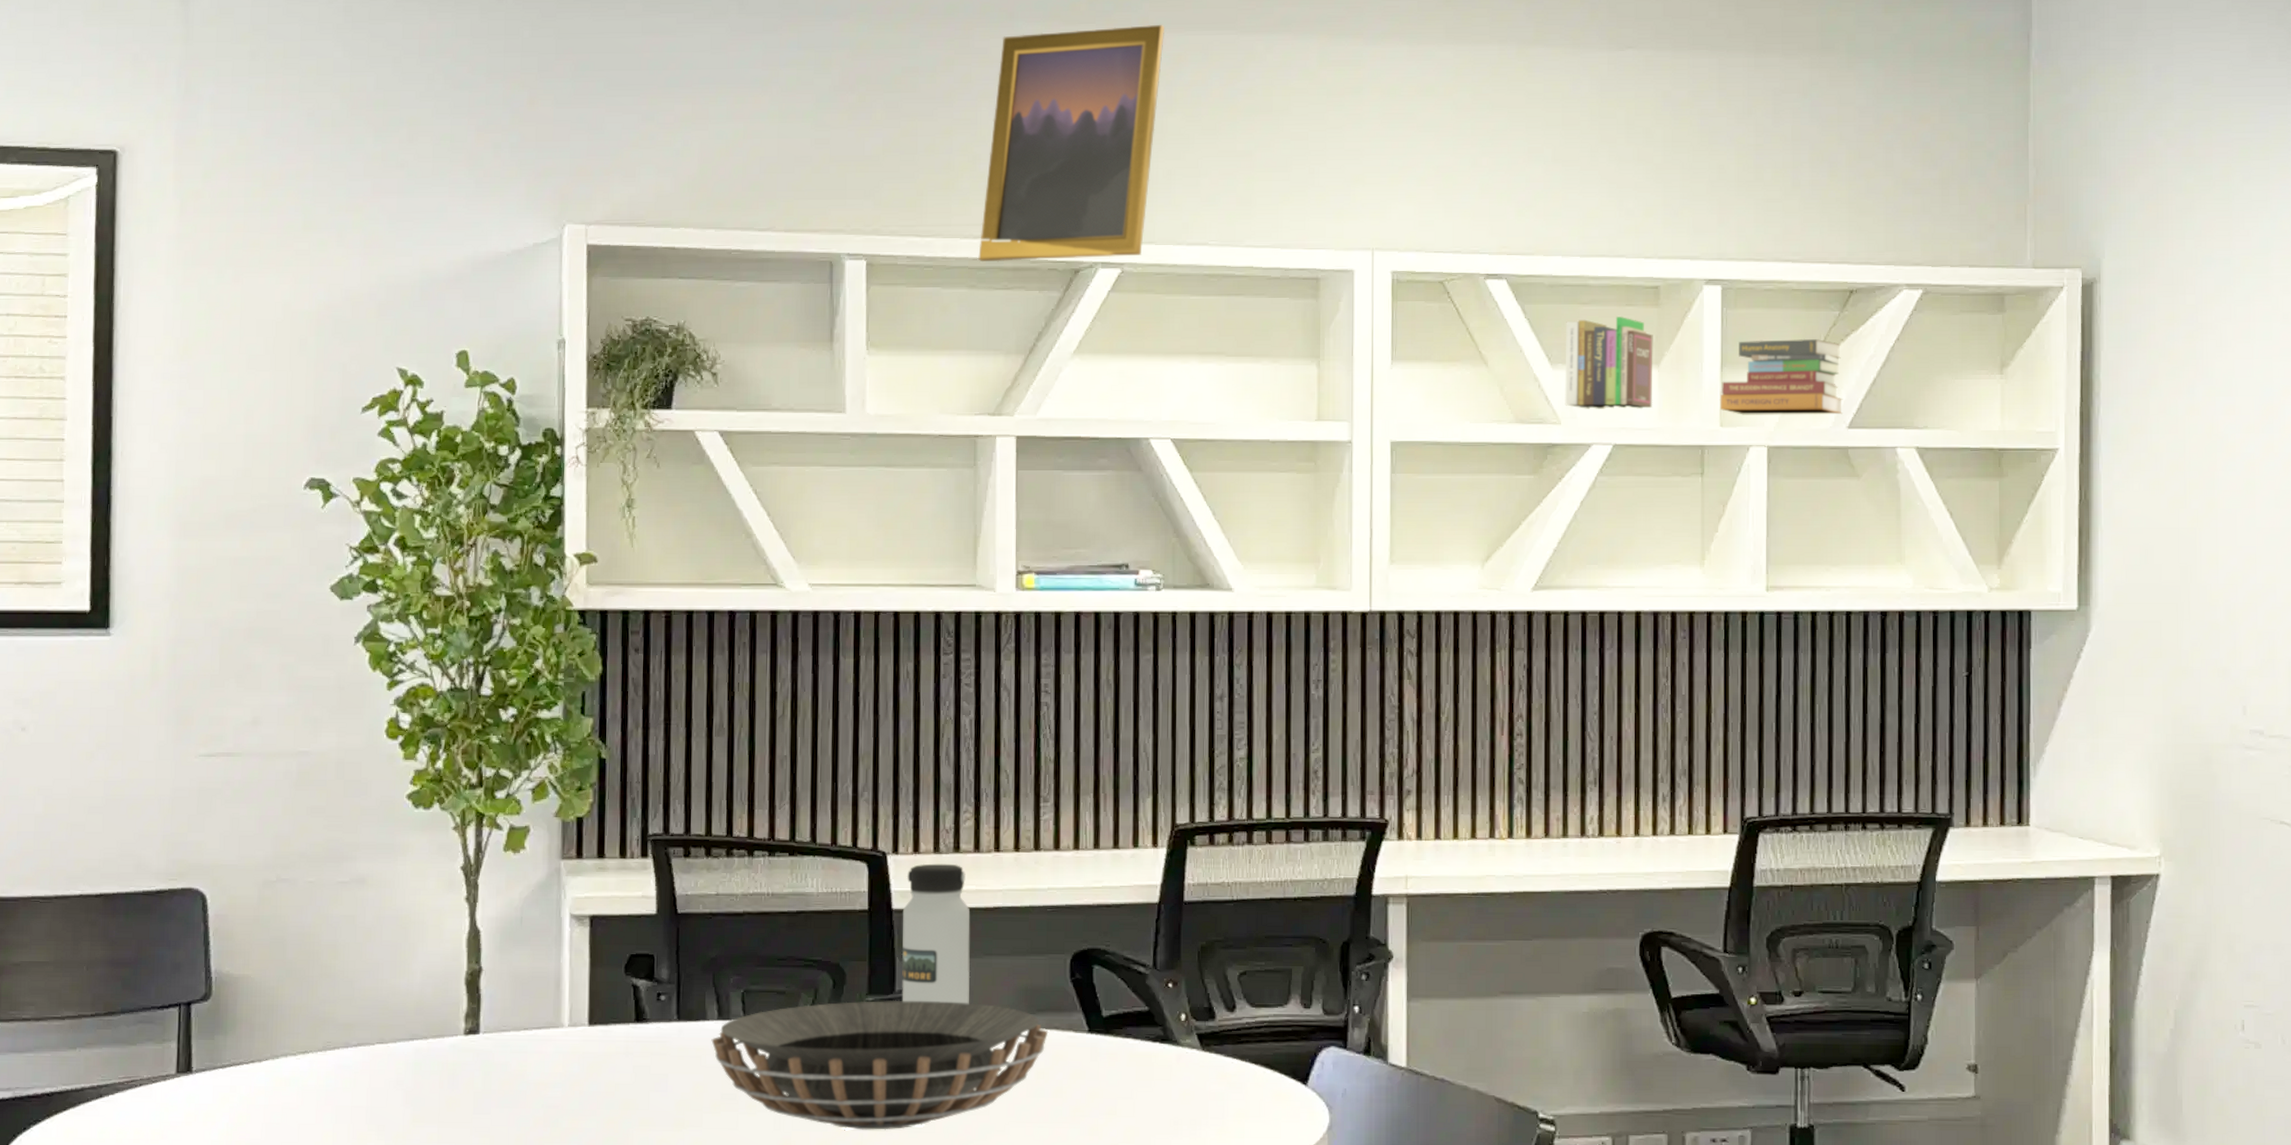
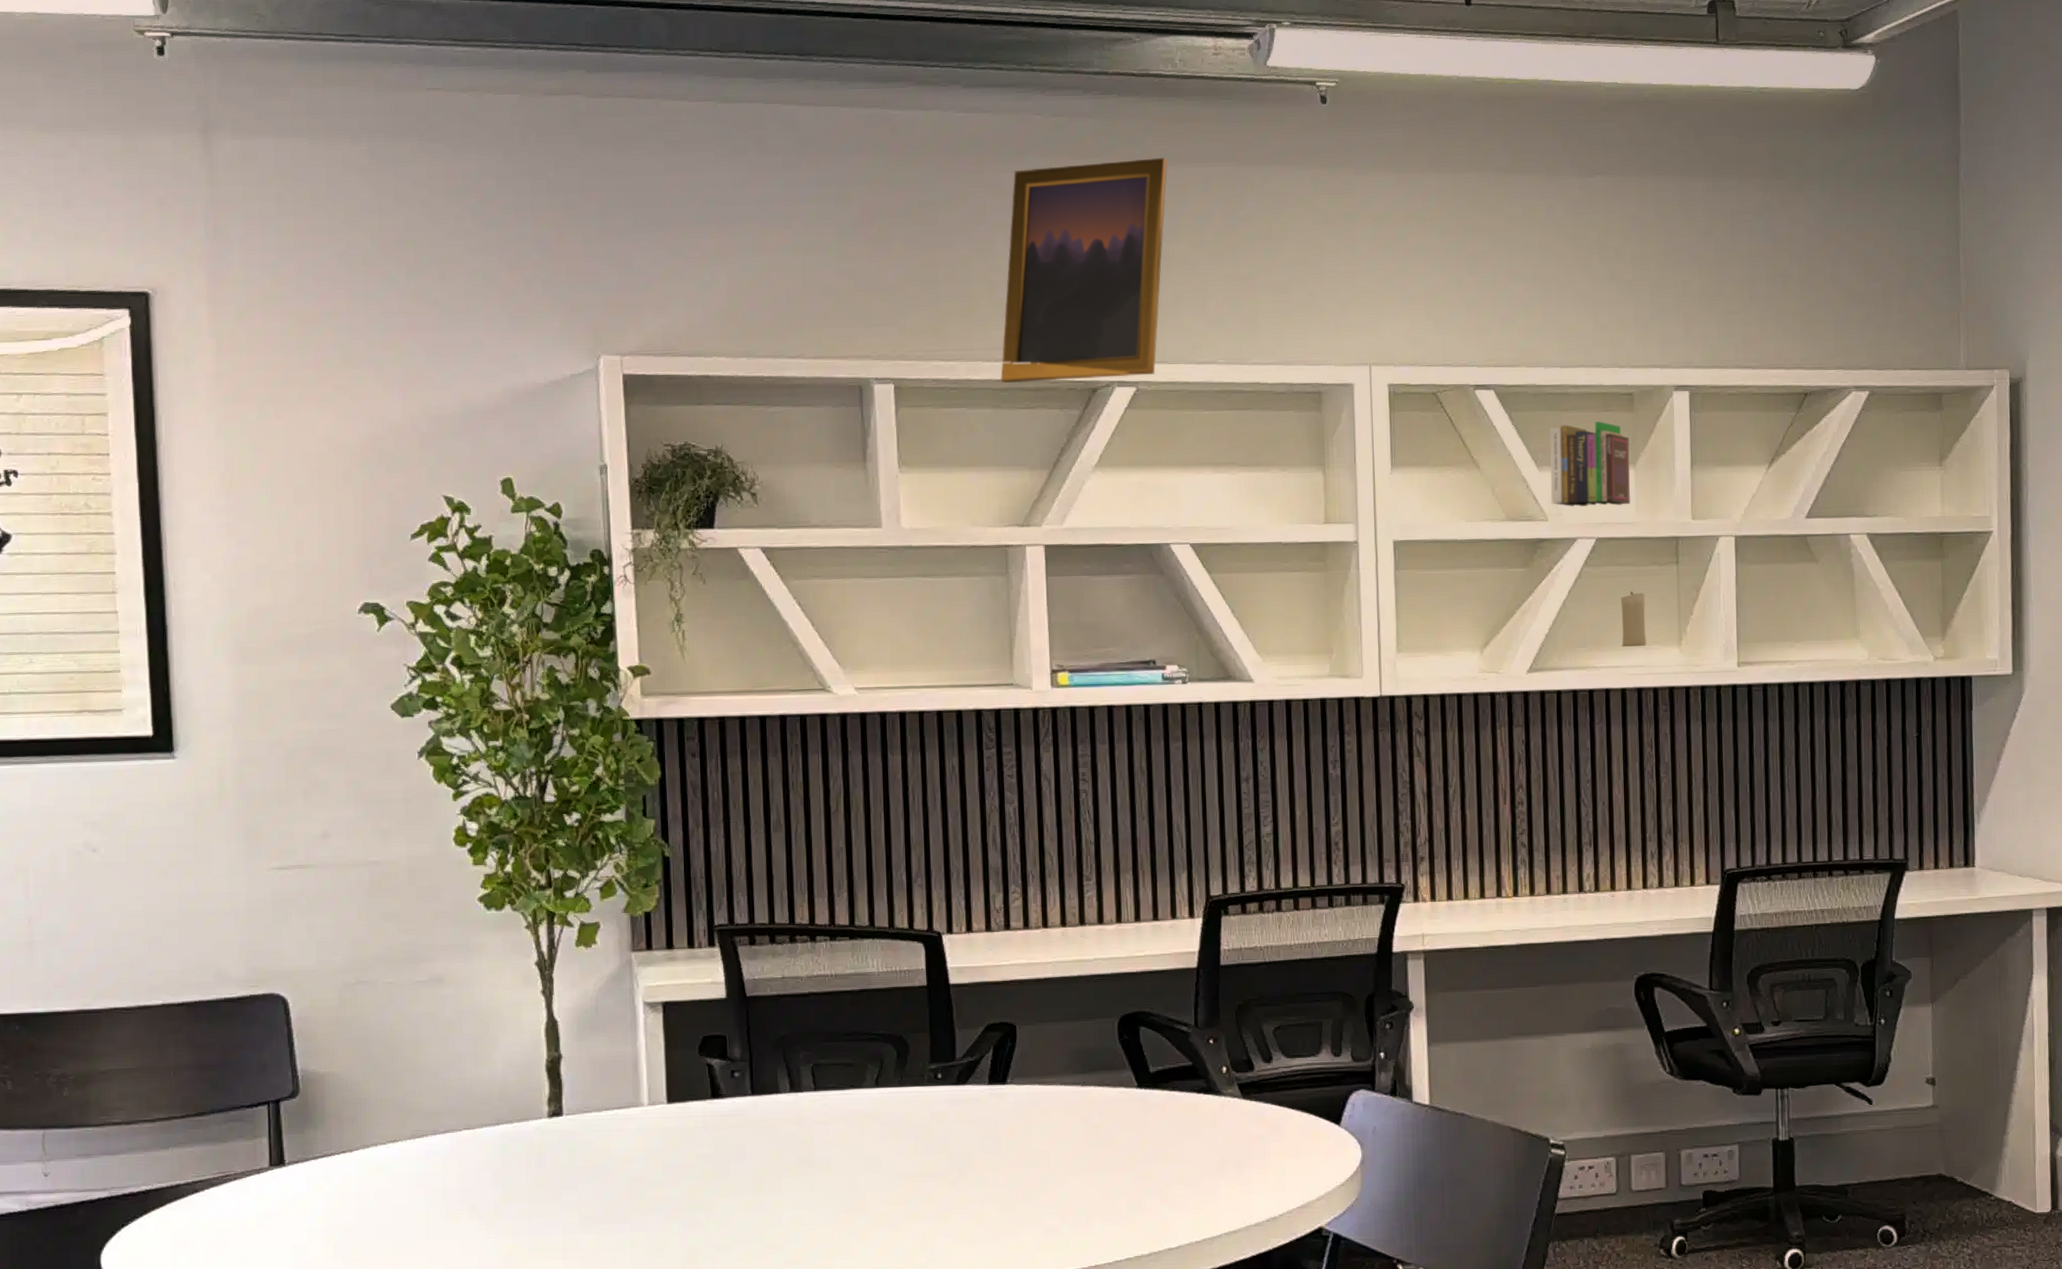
decorative bowl: present [711,1000,1049,1130] -> none [785,1065,1101,1186]
water bottle: present [901,863,971,1004] -> none [959,940,1026,1068]
candle: none [1637,504,1665,565] -> present [1621,591,1646,647]
books: present [1719,338,1843,415] -> none [1690,437,1802,509]

